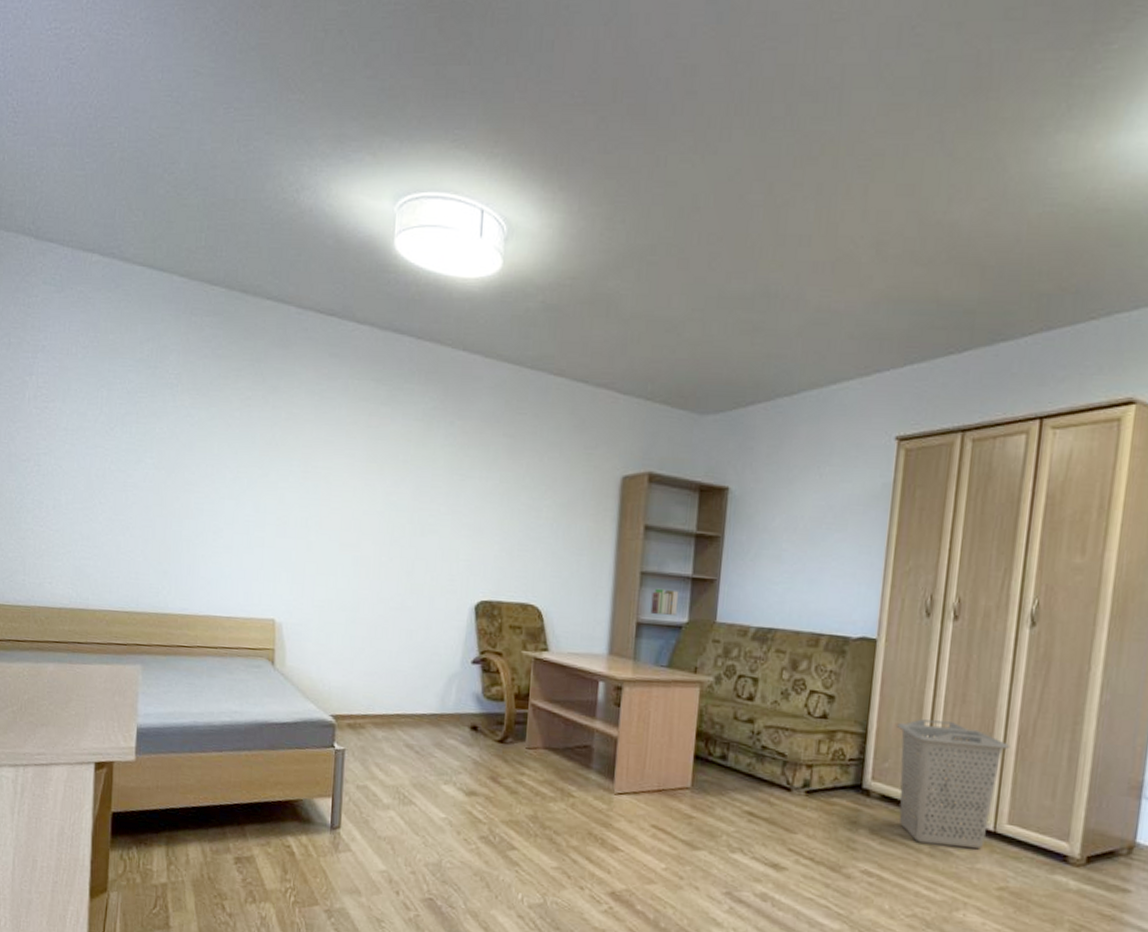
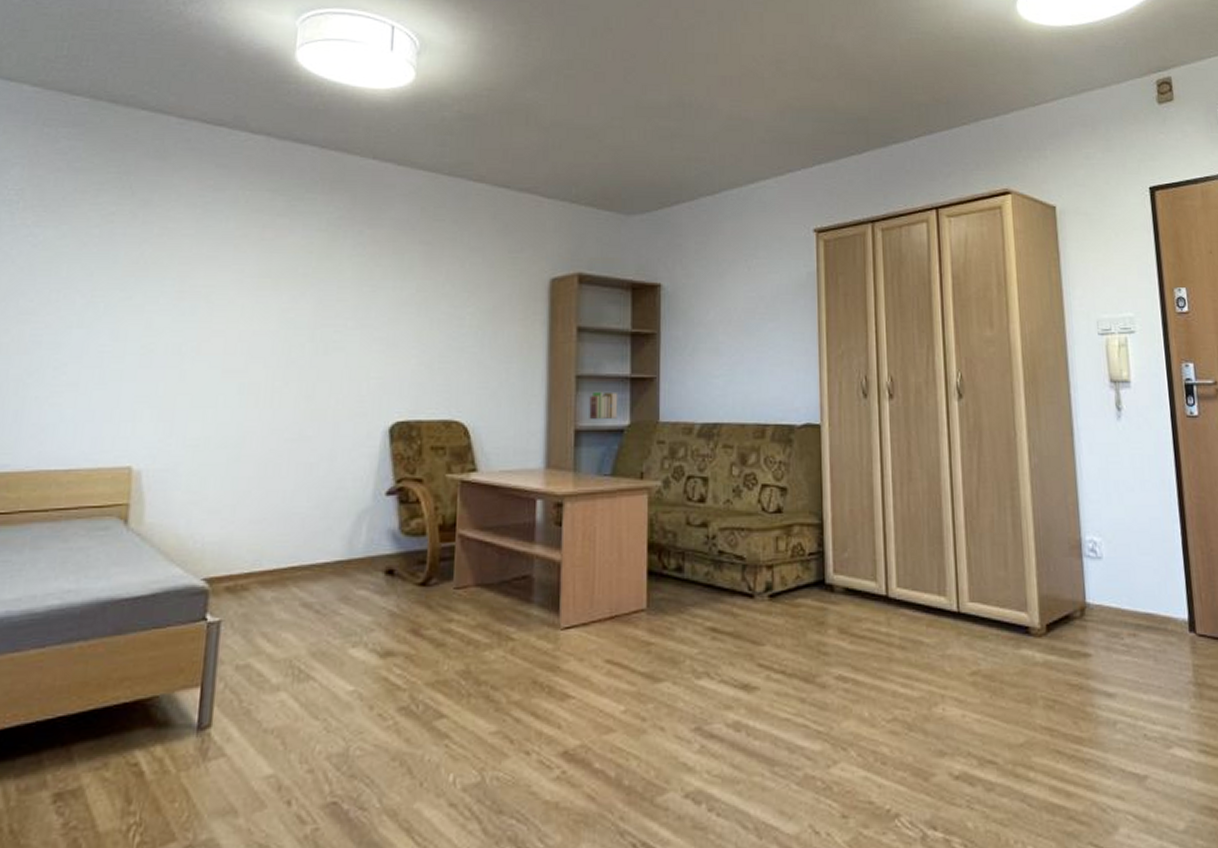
laundry basket: present [897,719,1011,850] -> none [851,502,959,636]

